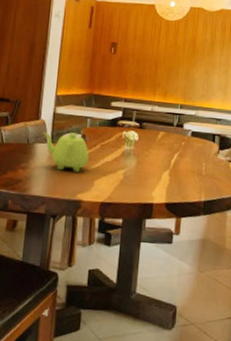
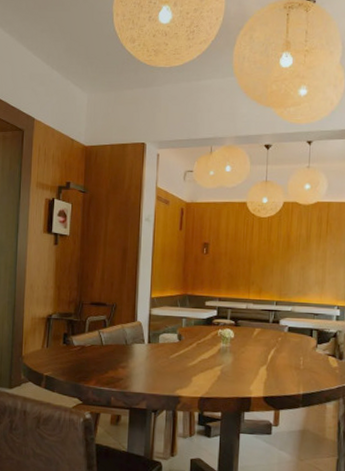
teapot: present [42,132,89,173] -> none [139,332,186,370]

